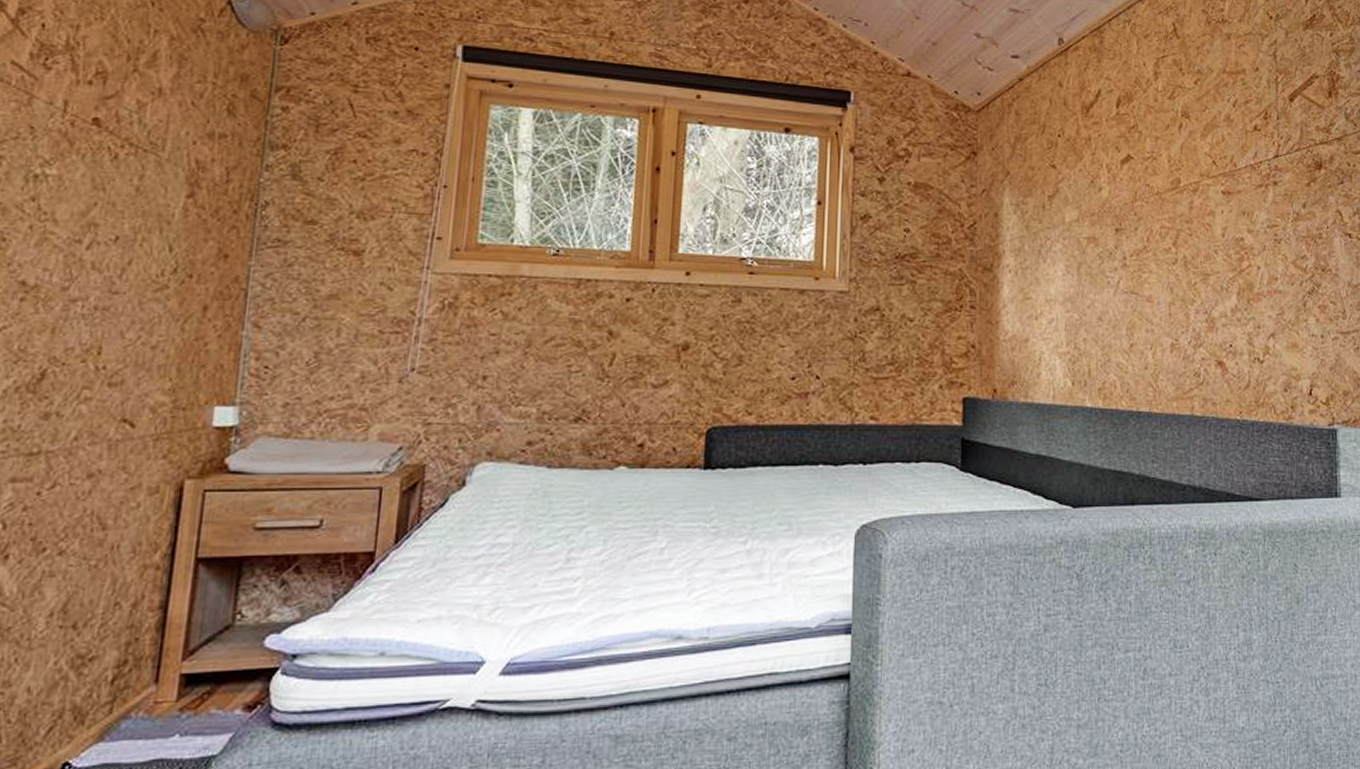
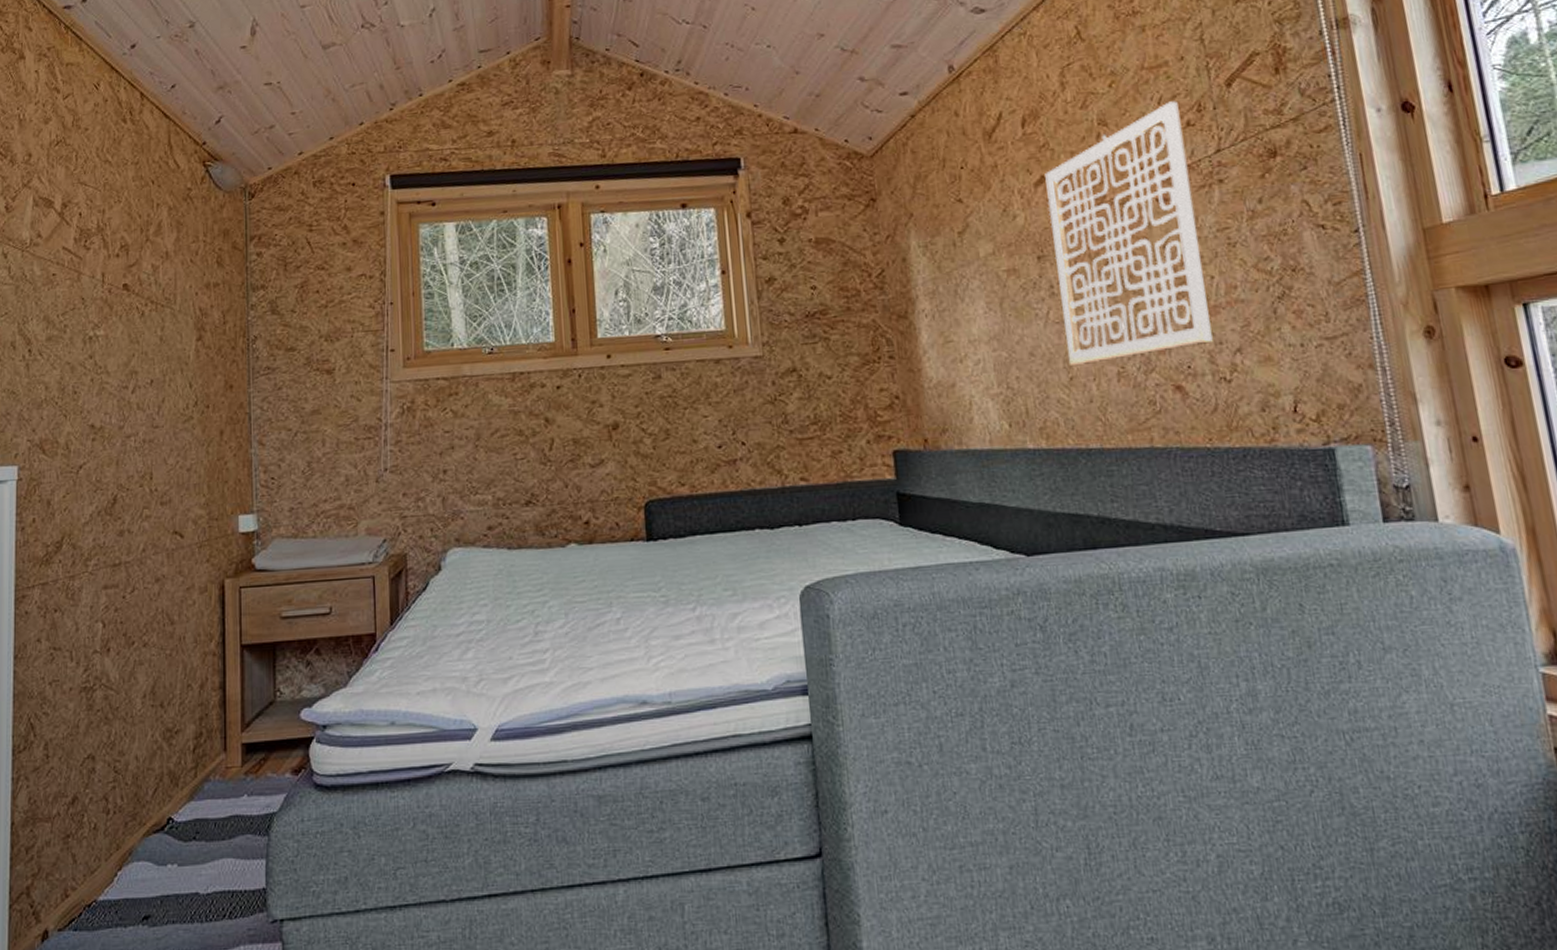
wall art: none [1130,106,1253,333] -> present [1045,101,1213,365]

